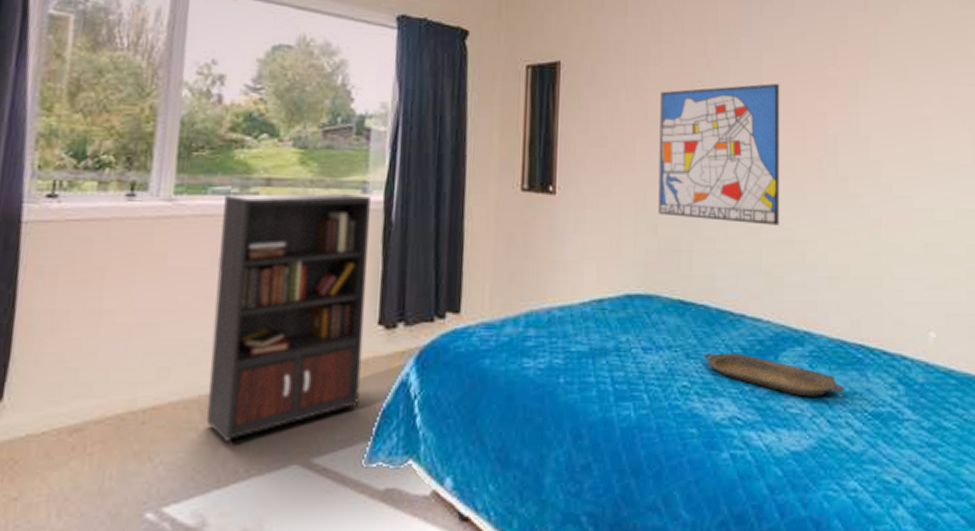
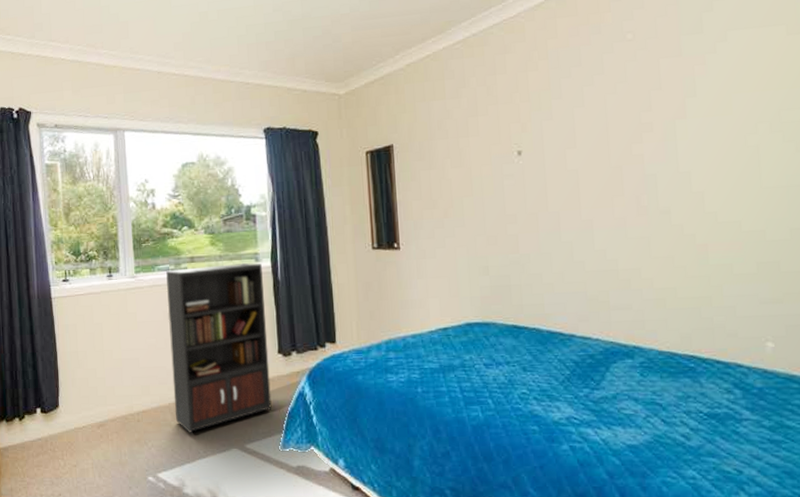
wall art: present [658,83,780,226] -> none [481,135,602,259]
serving tray: present [703,353,844,397] -> none [538,366,677,400]

